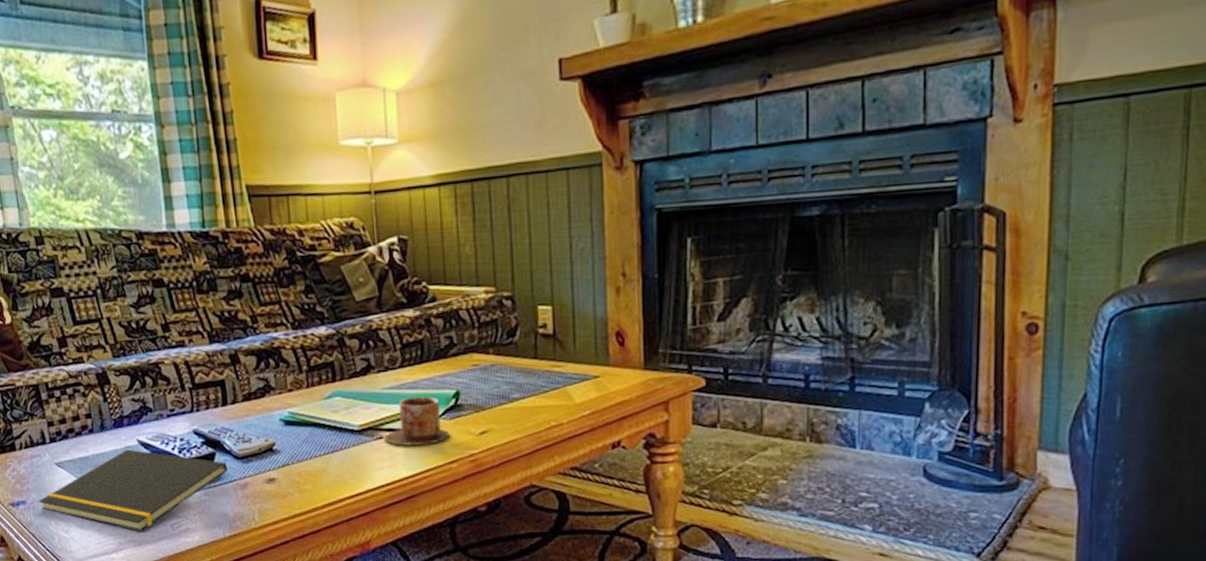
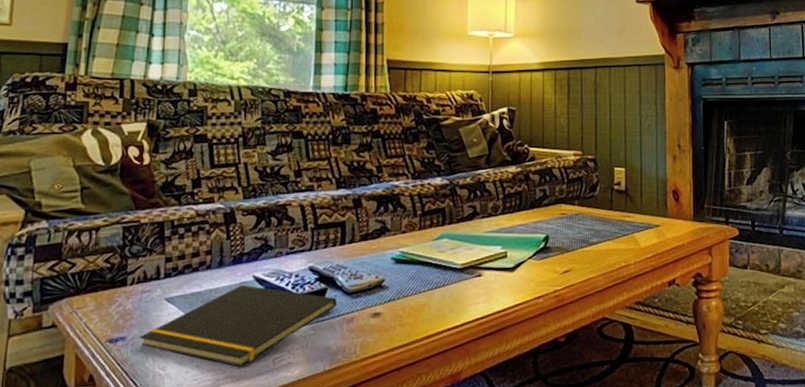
mug: present [383,397,450,446] -> none [481,240,538,283]

